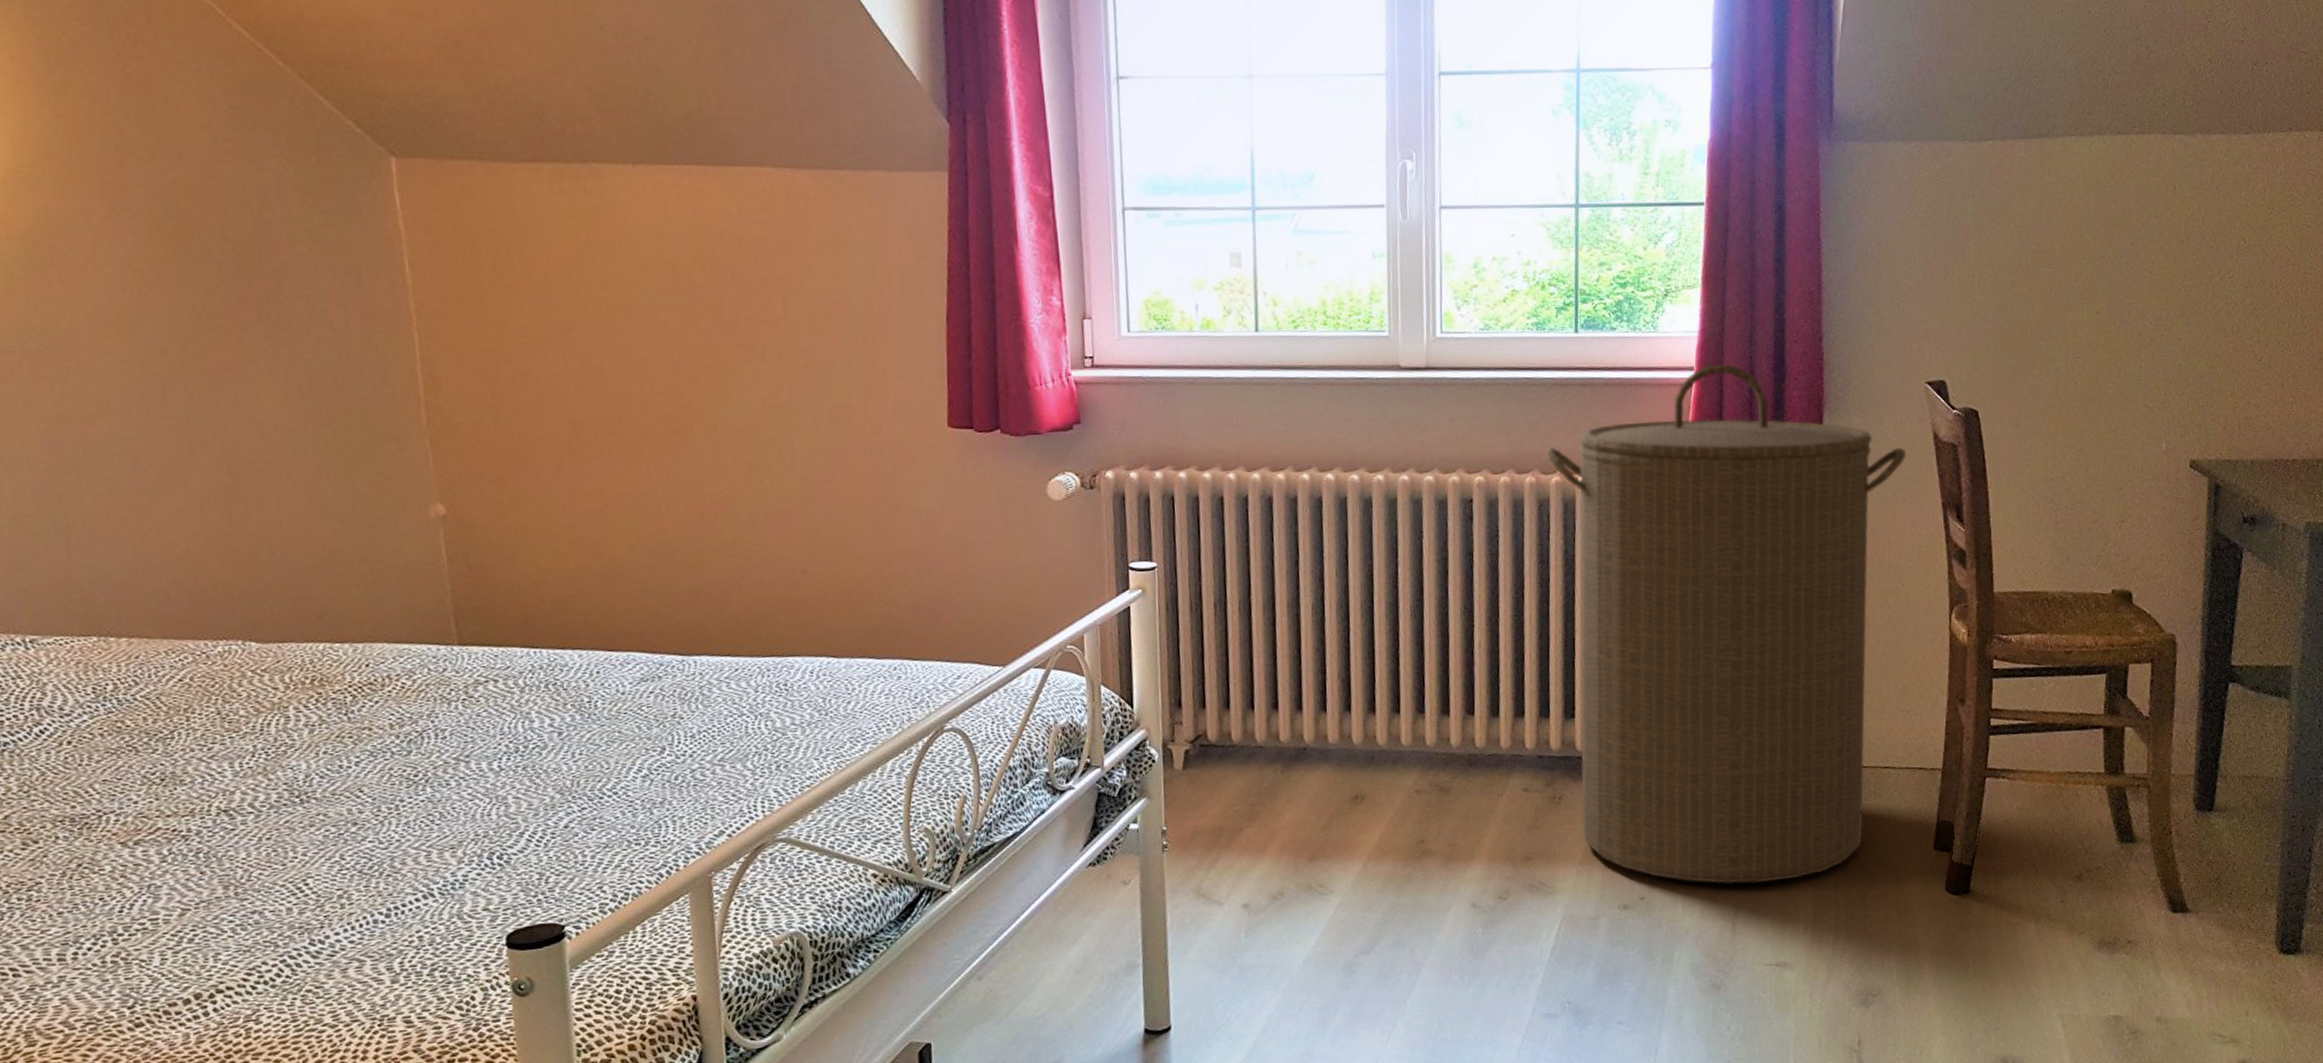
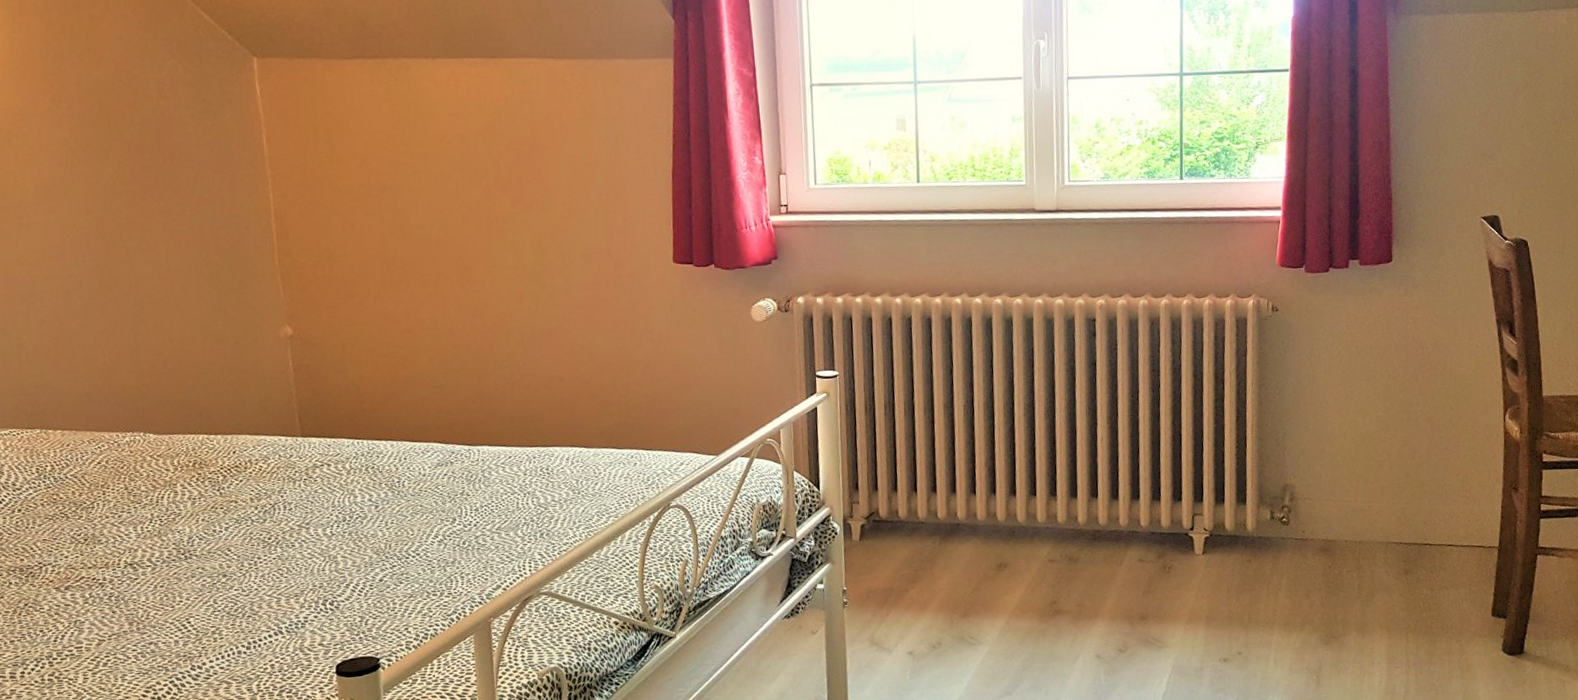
laundry hamper: present [1545,364,1907,884] -> none [1156,204,1465,643]

